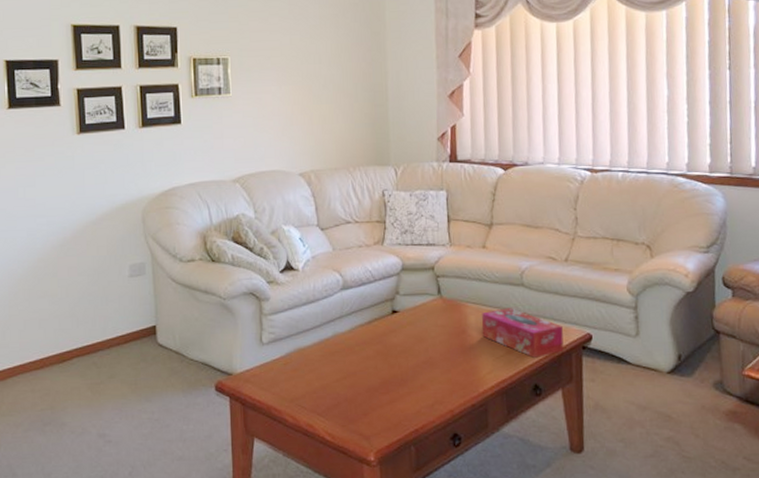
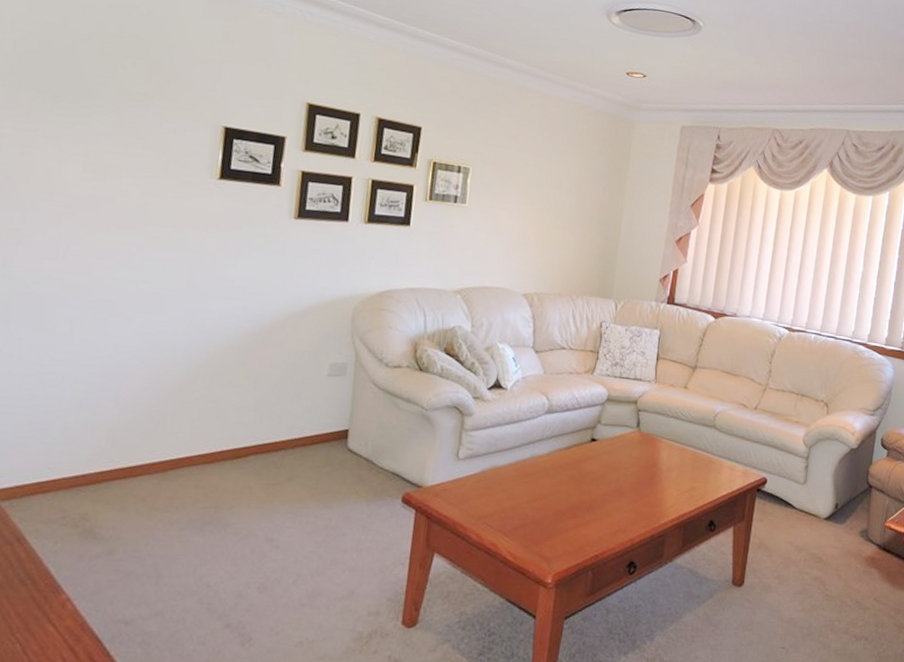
tissue box: present [481,308,564,358] -> none [671,447,743,496]

